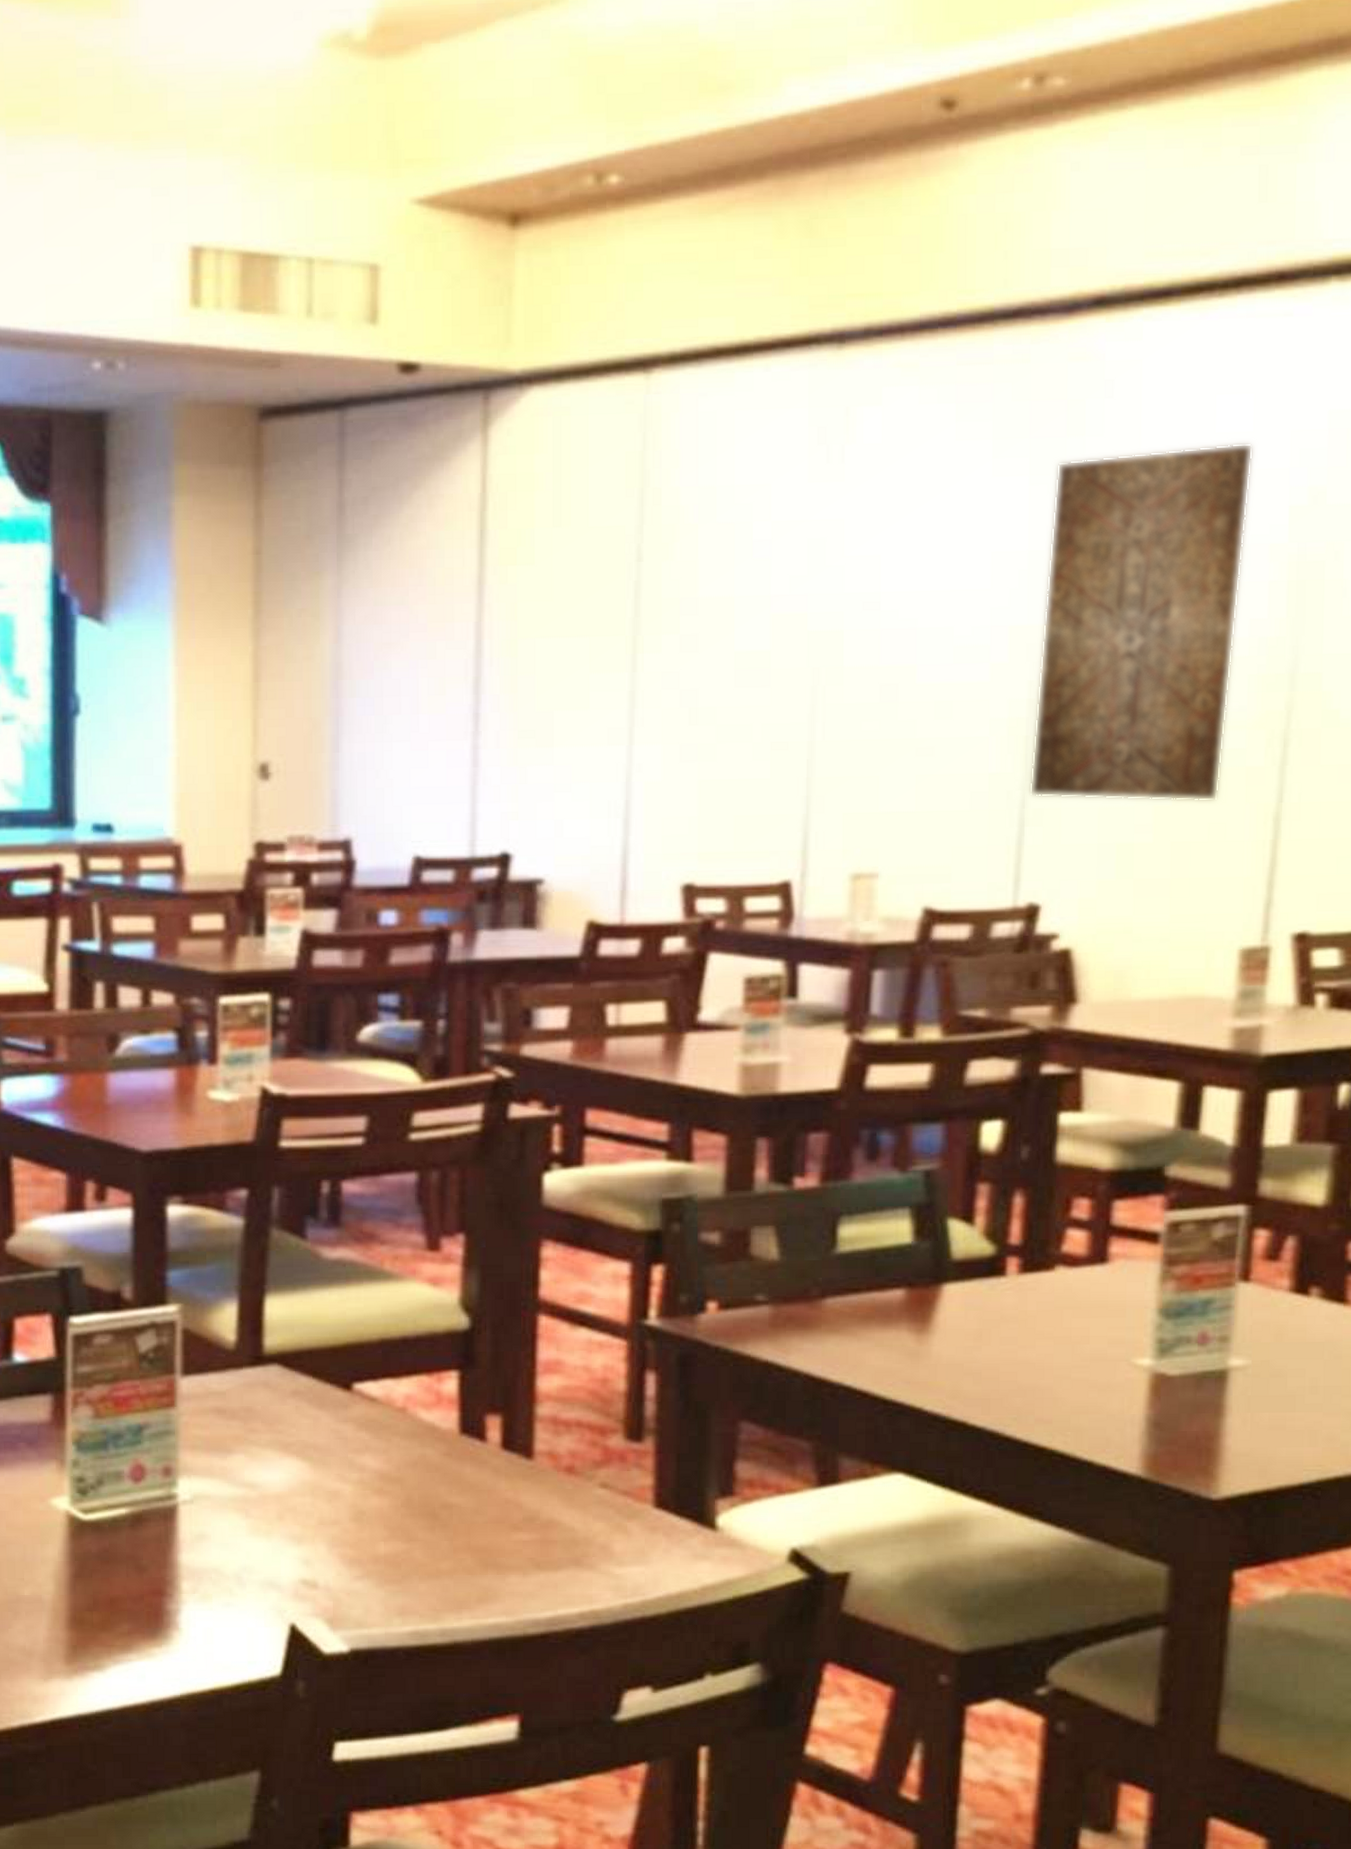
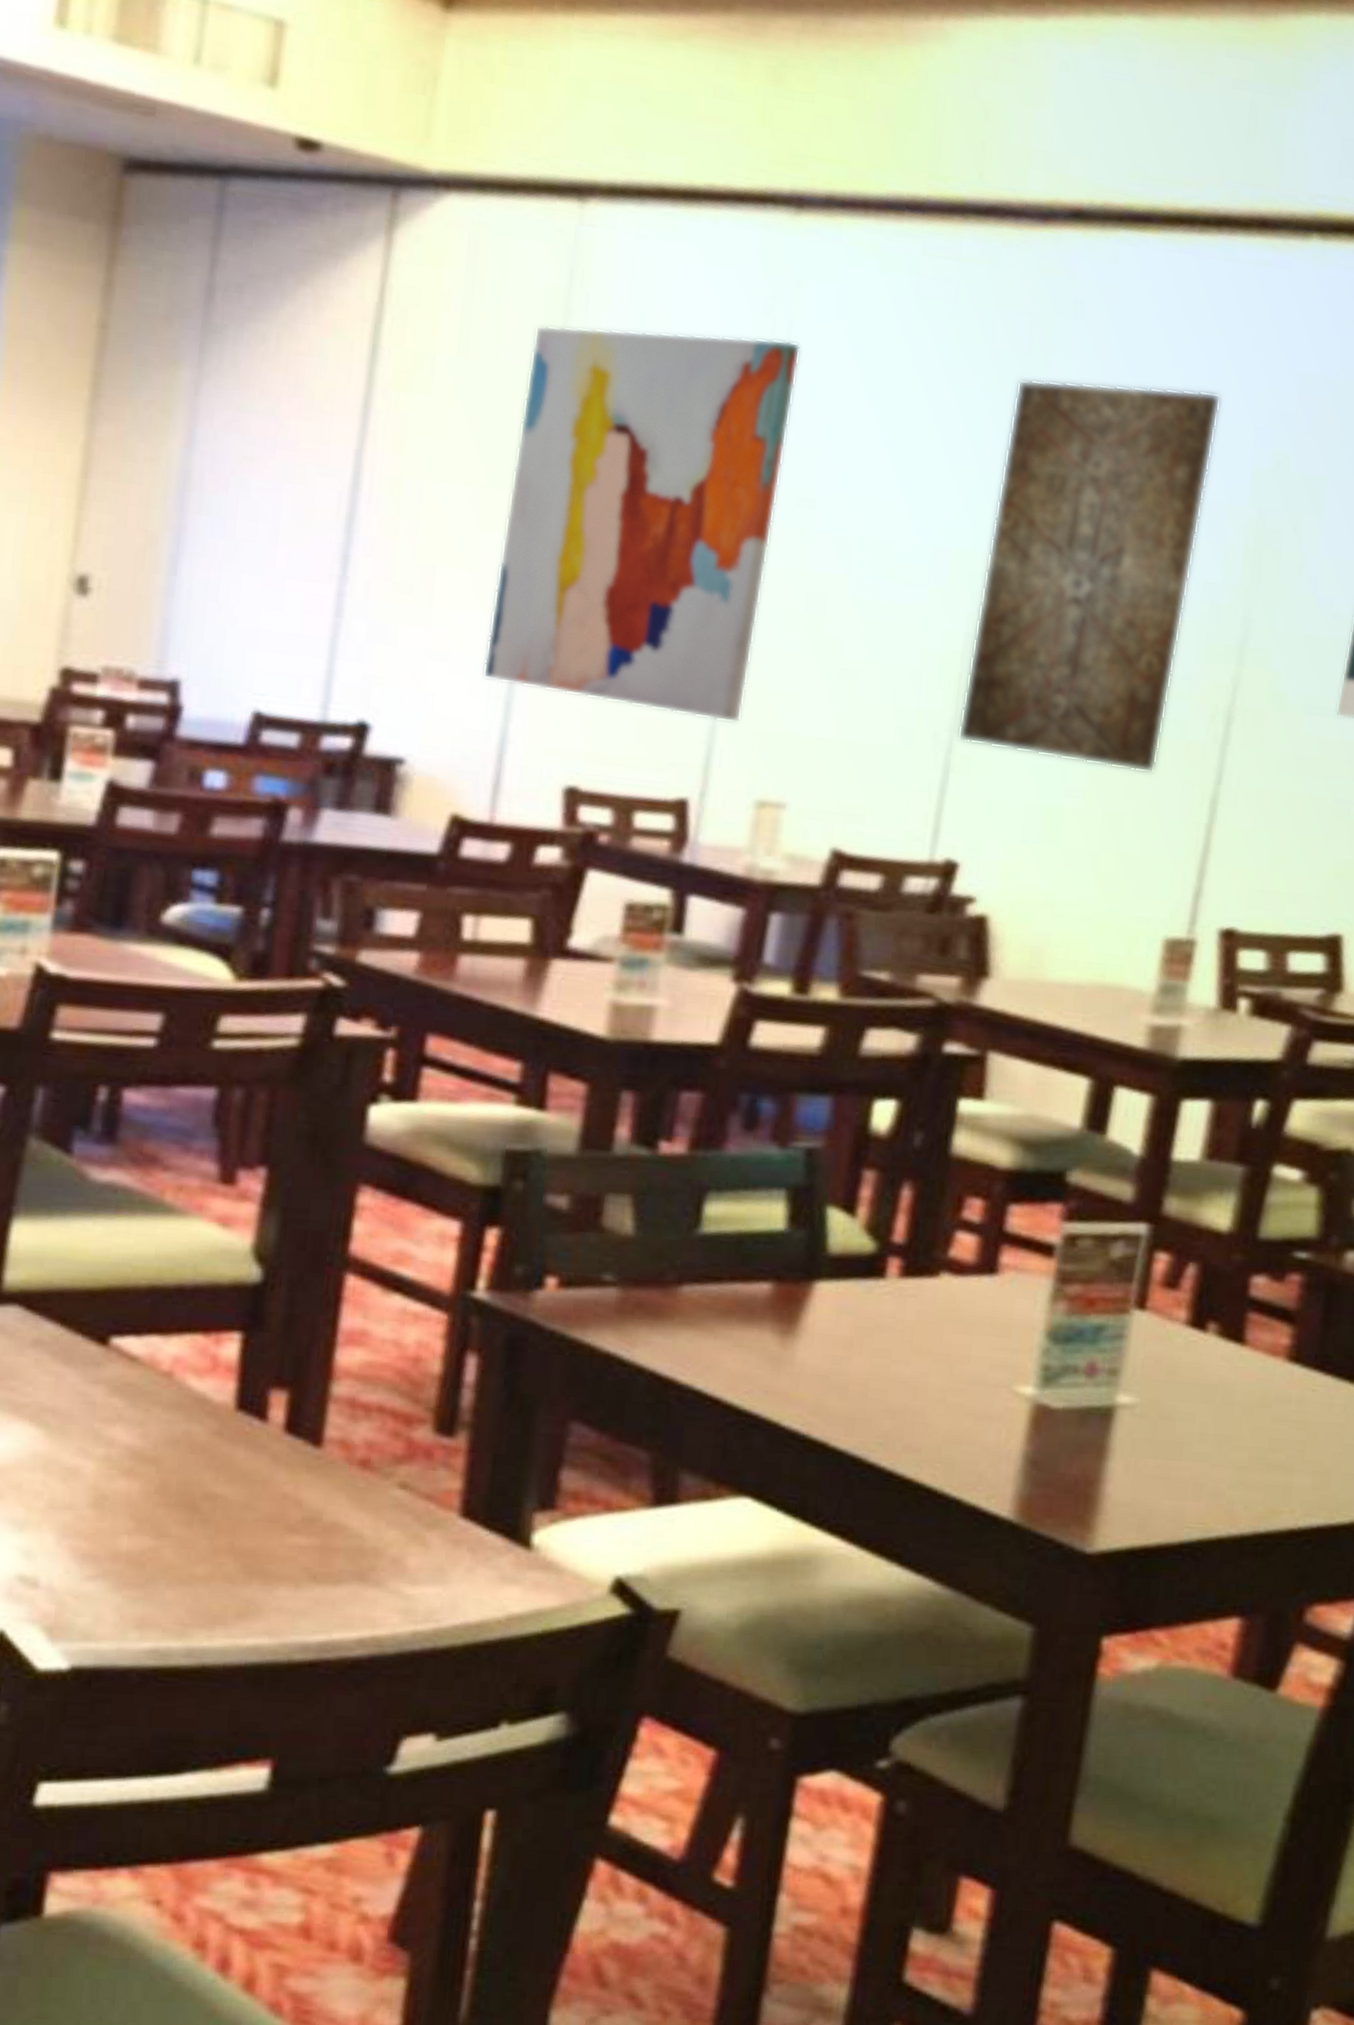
wall art: none [602,464,854,809] -> present [483,325,801,723]

